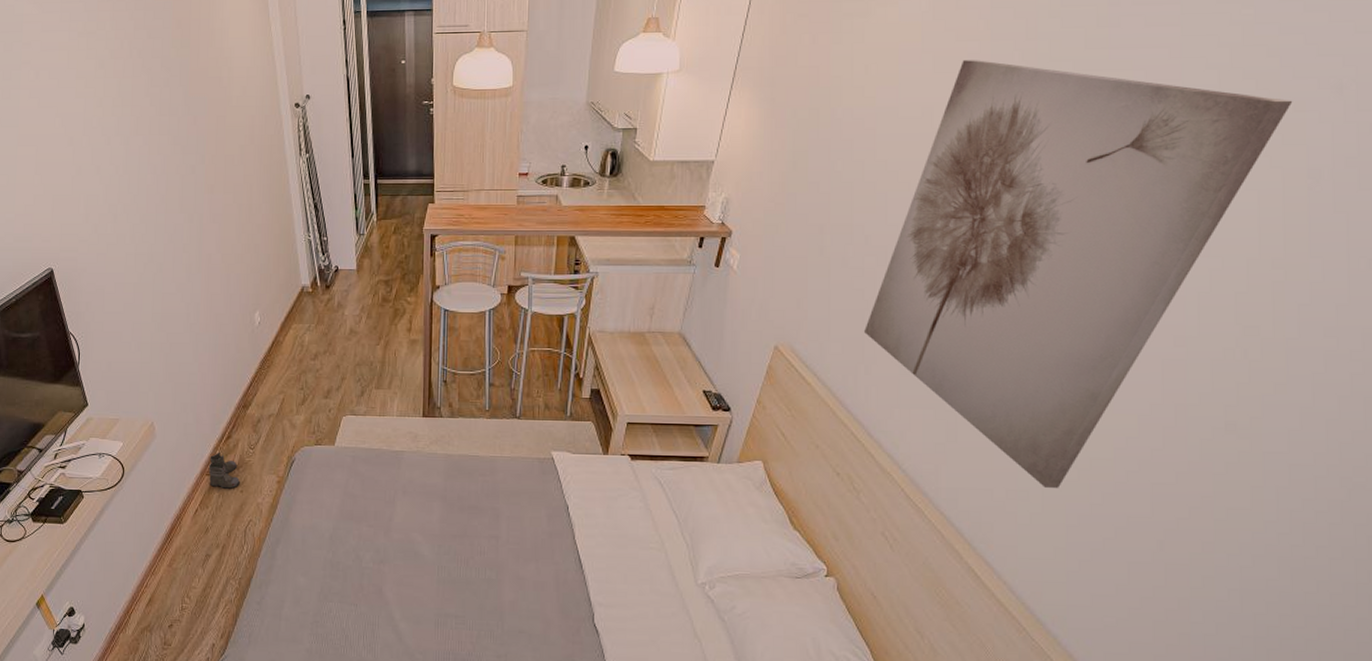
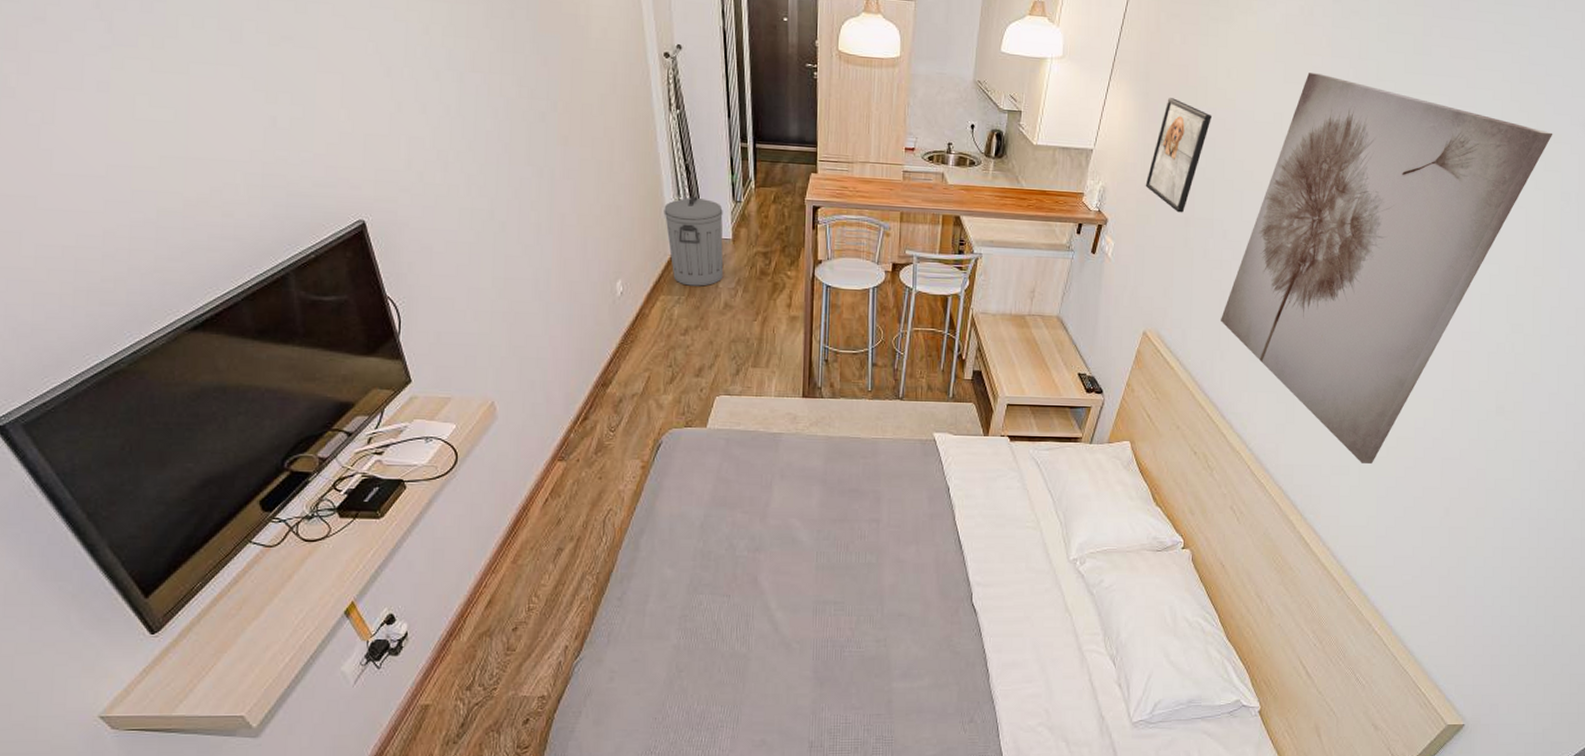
boots: present [209,451,241,493] -> none [561,434,599,481]
trash can: none [295,231,349,314] -> present [664,196,724,286]
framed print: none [773,101,849,220] -> present [1145,98,1213,213]

